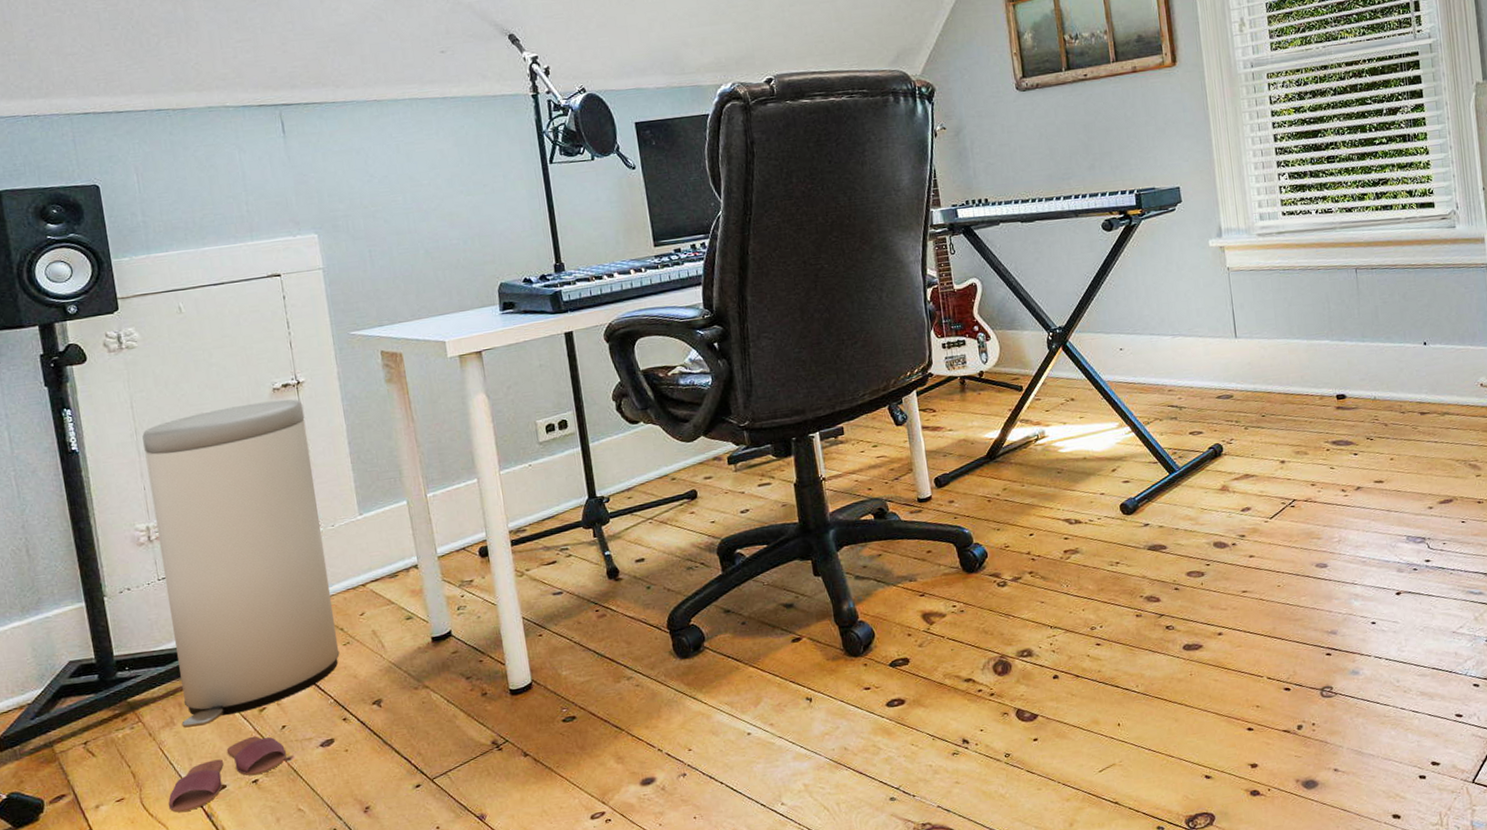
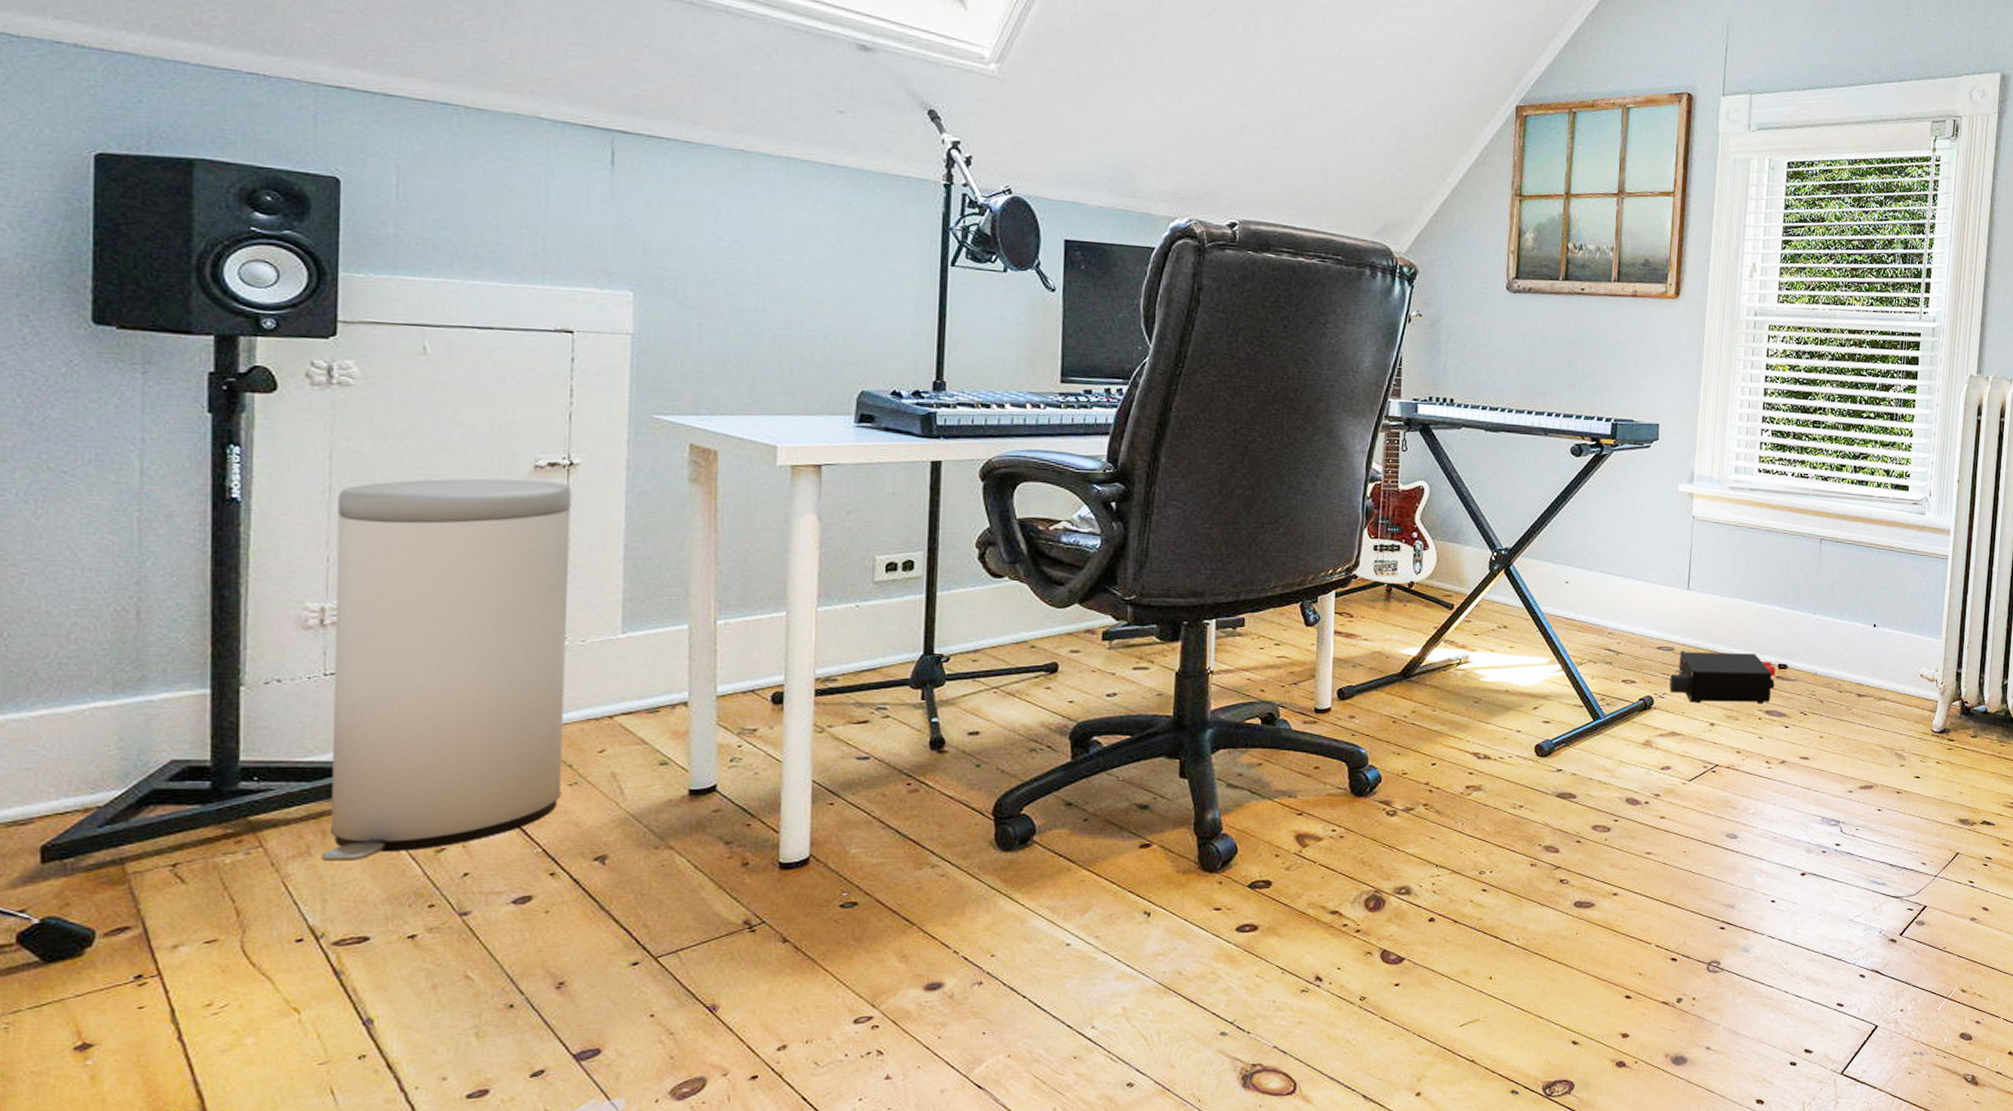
slippers: present [168,736,287,813] -> none [280,881,464,964]
amplifier: none [1234,389,1337,444] -> present [1669,651,1776,705]

